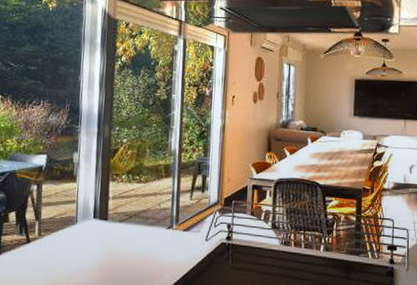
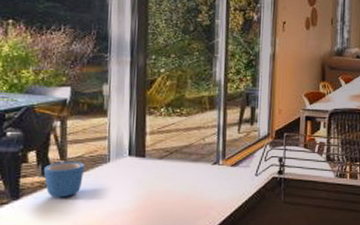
mug: none [21,221,56,255] -> present [43,161,85,198]

